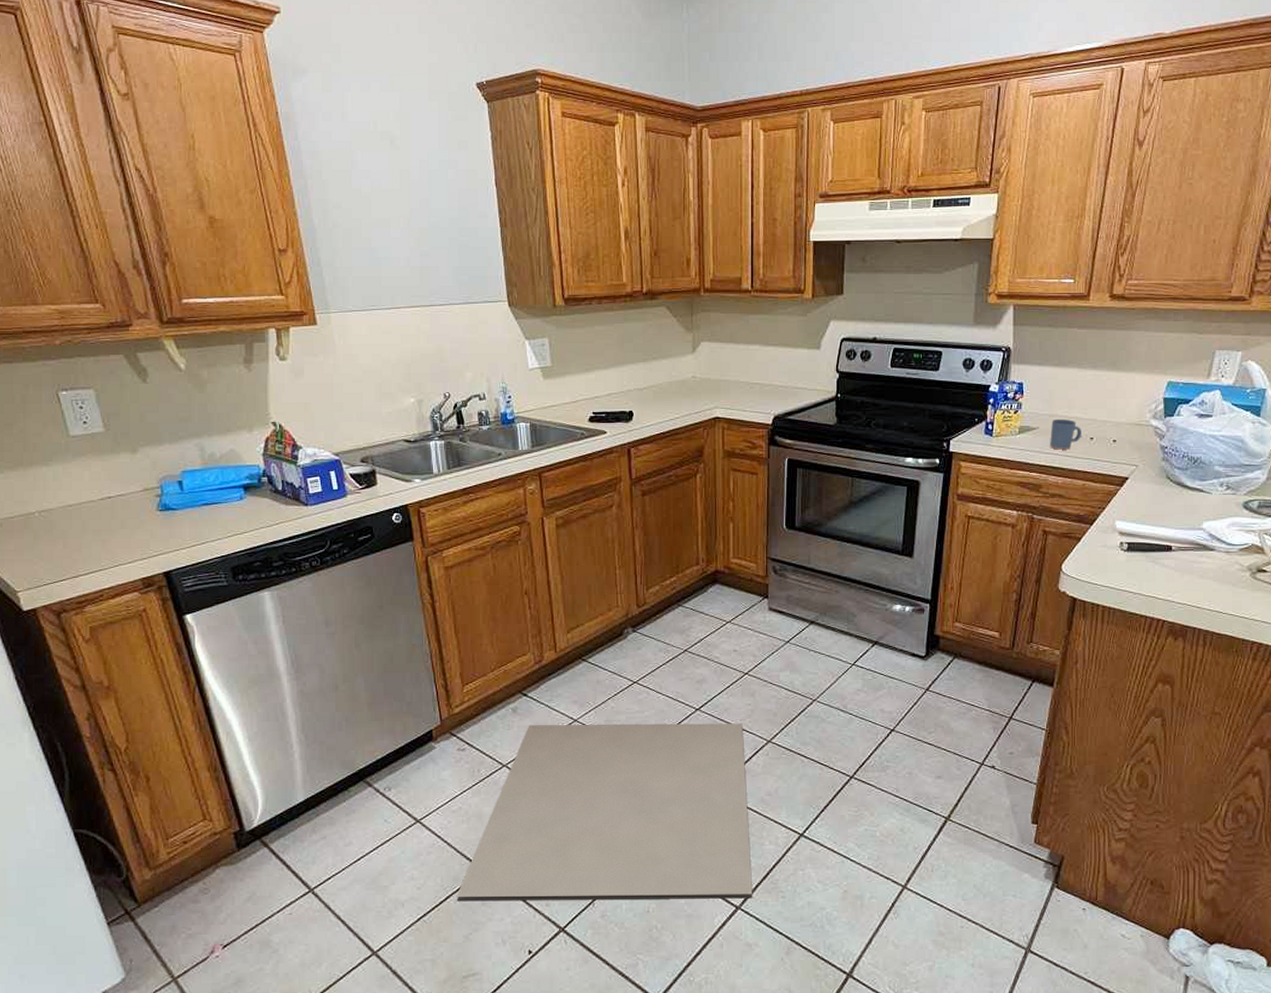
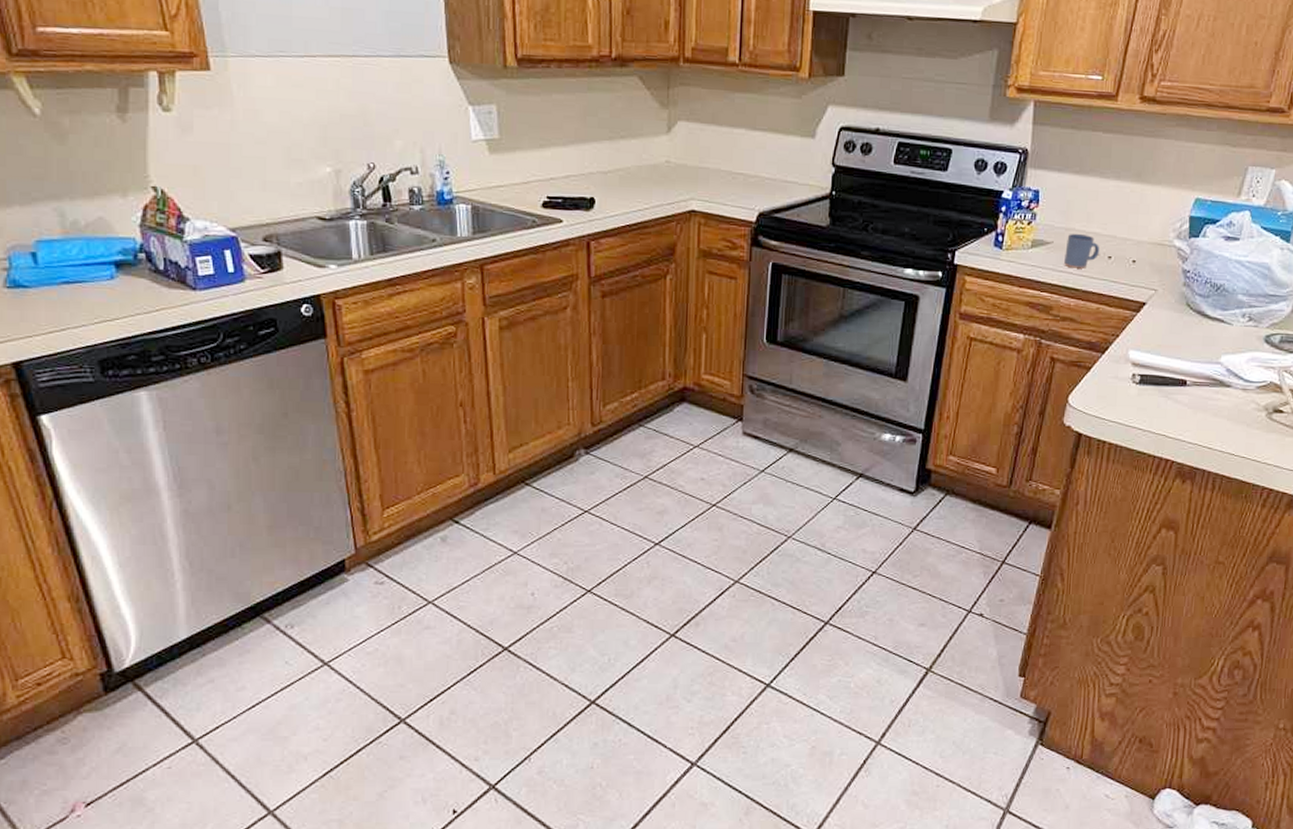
floor mat: present [456,723,753,902] -> none [369,557,711,755]

